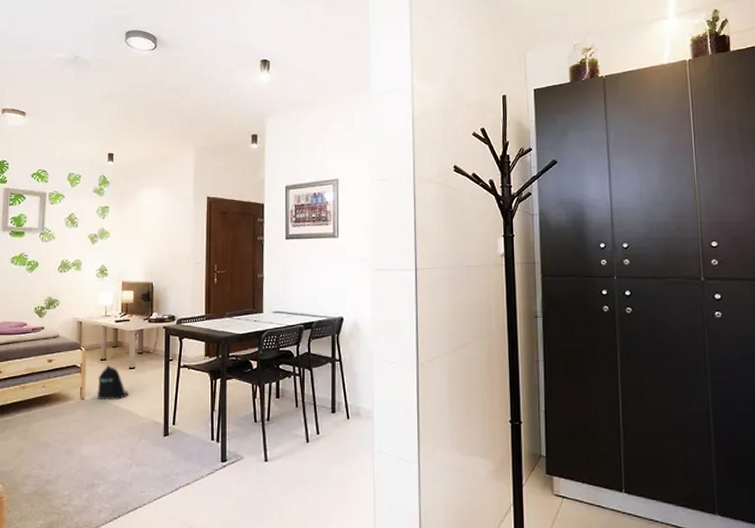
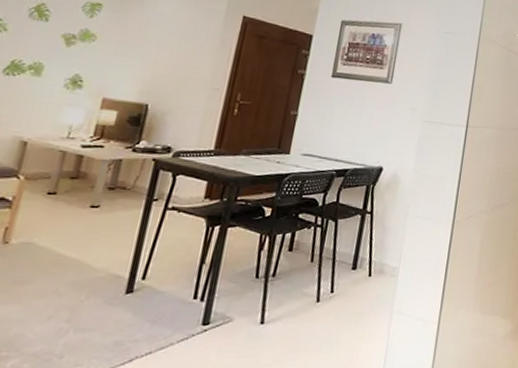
backpack: present [97,365,129,401] -> none [31,201,83,247]

